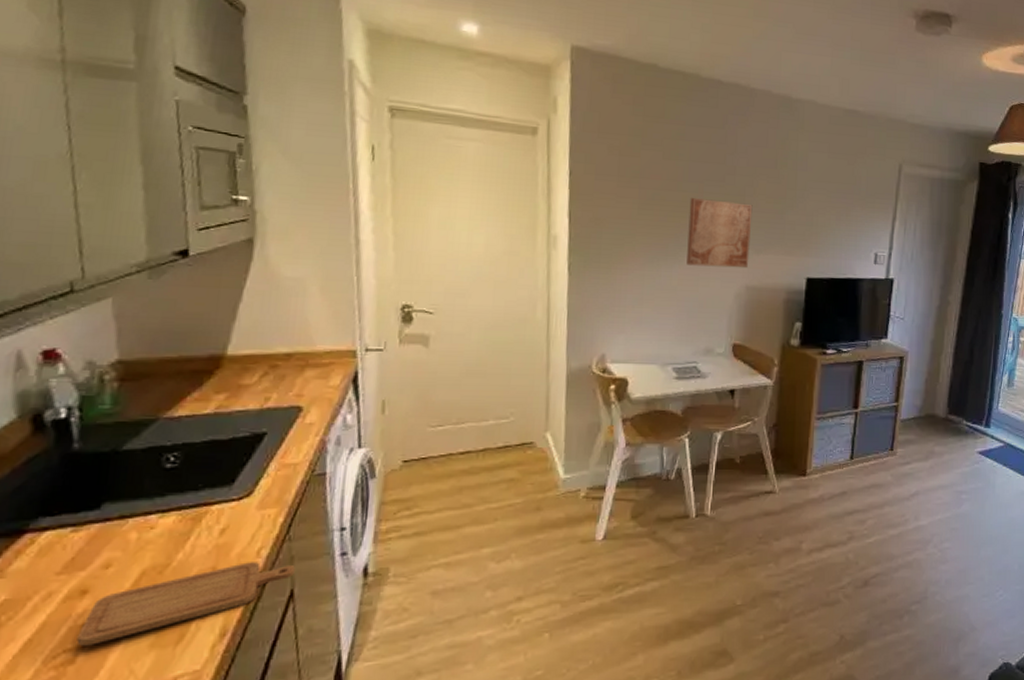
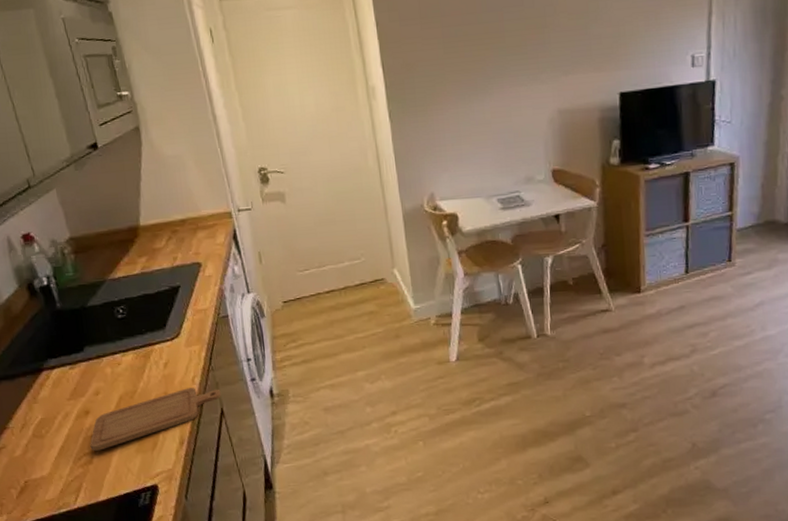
wall art: present [686,198,753,269] -> none [491,24,558,97]

